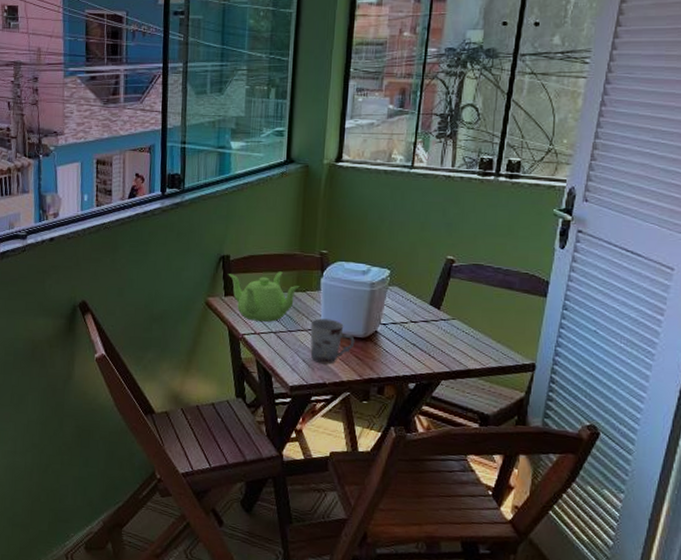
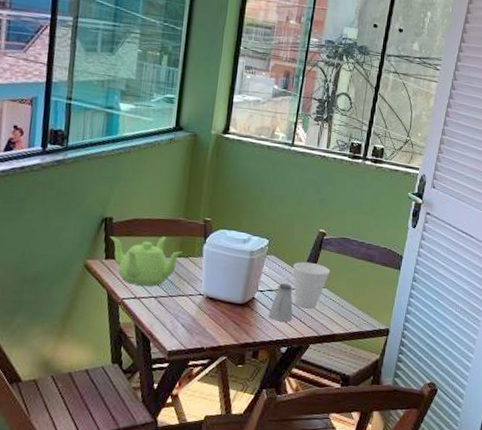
cup: present [310,318,355,365] -> none [190,284,233,330]
saltshaker: none [393,316,421,356] -> present [268,283,293,322]
cup: none [418,291,461,343] -> present [293,261,330,309]

